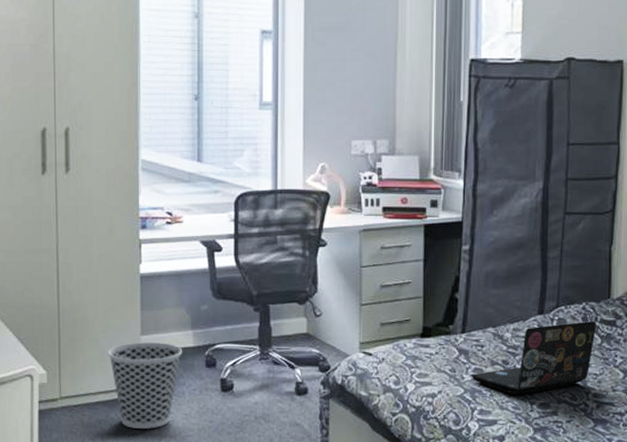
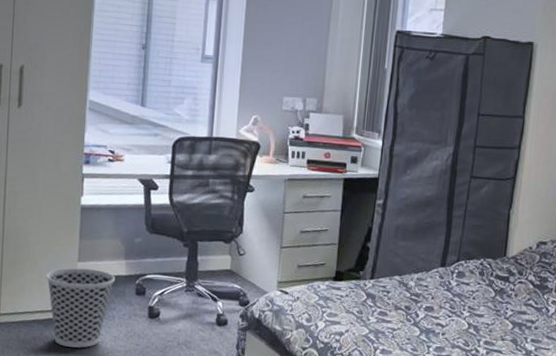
laptop: present [471,321,596,395] -> none [376,276,492,338]

